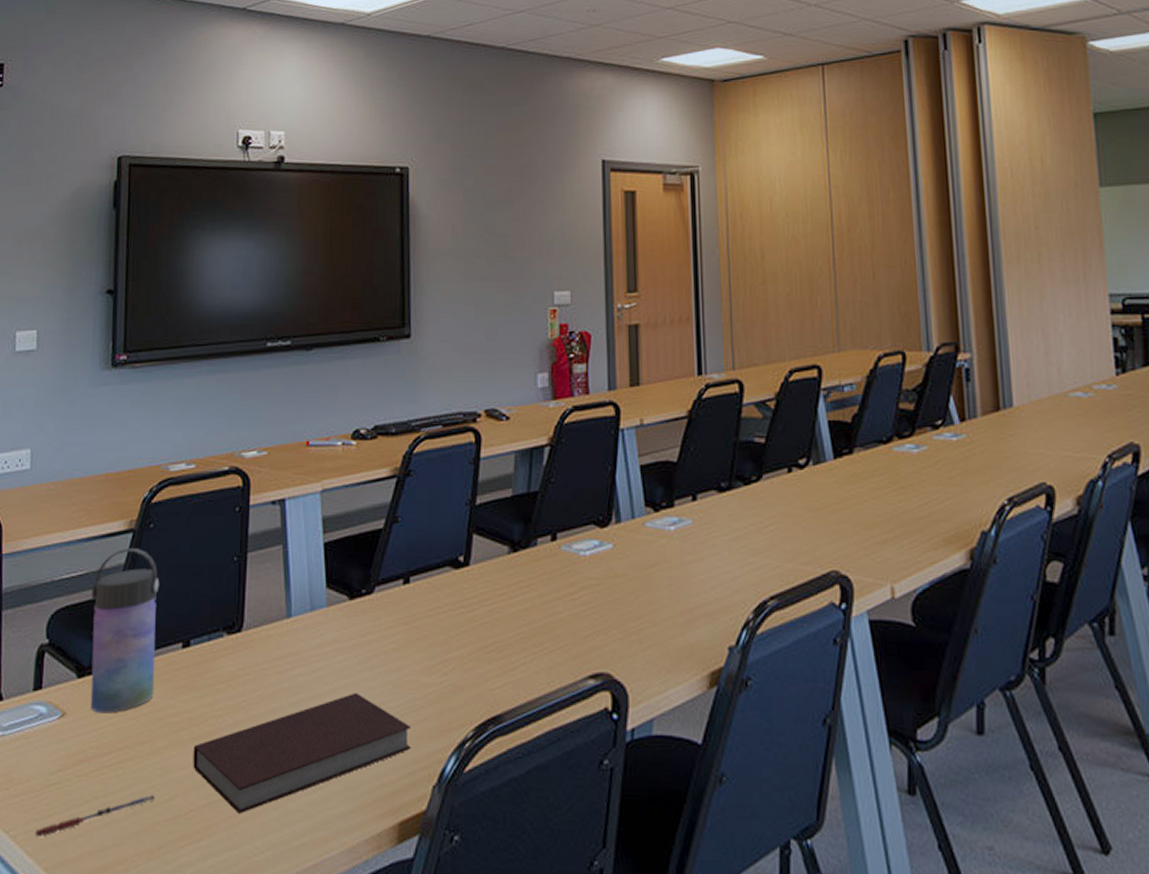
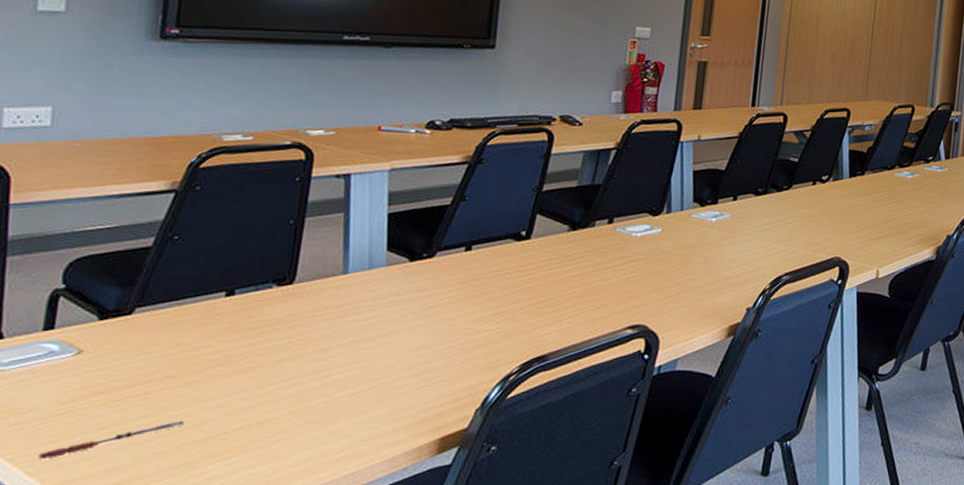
water bottle: present [90,548,160,714] -> none [114,206,204,352]
notebook: present [193,692,412,815] -> none [229,336,461,435]

